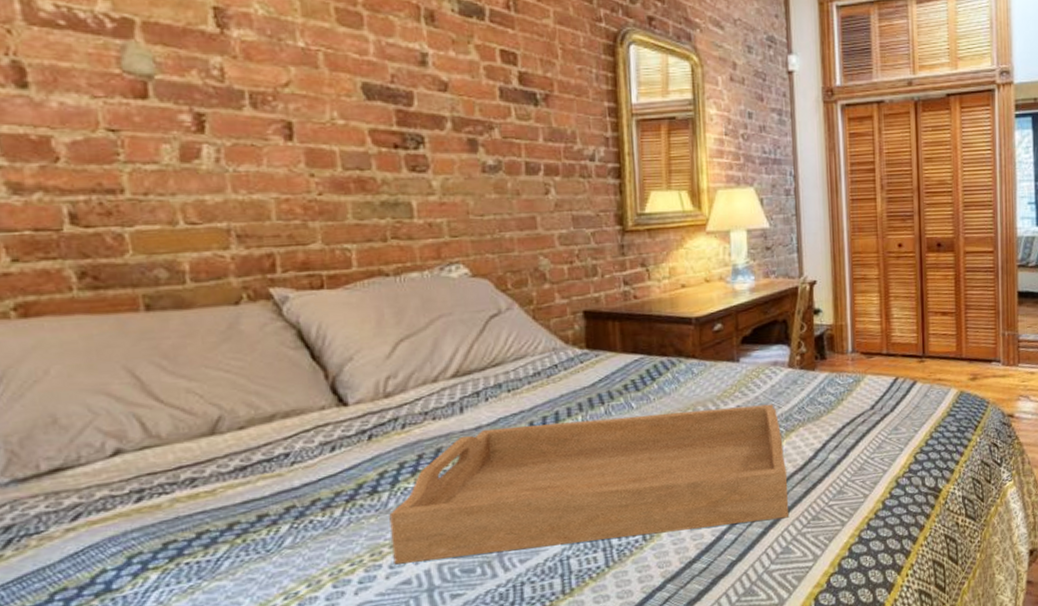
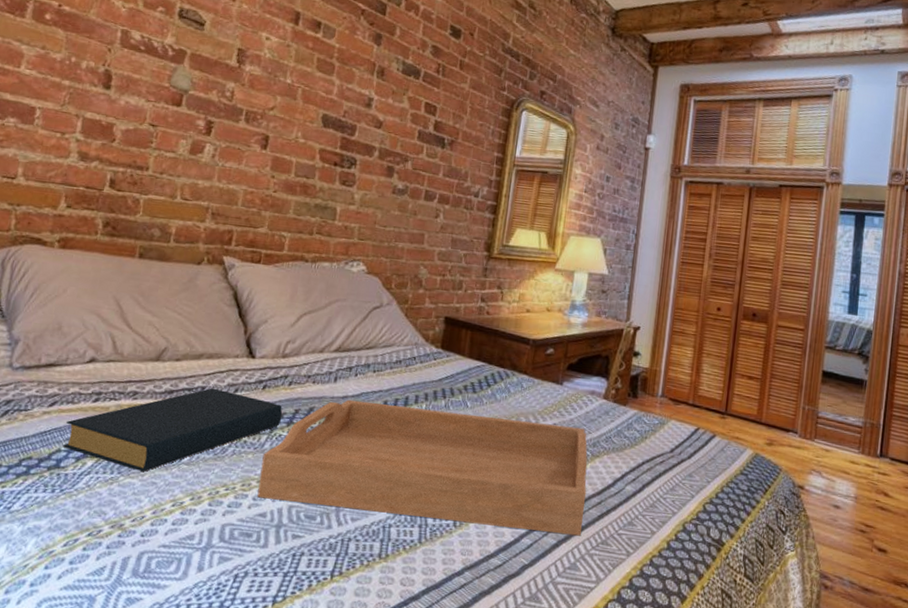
hardback book: none [102,451,402,570] -> present [63,388,282,472]

